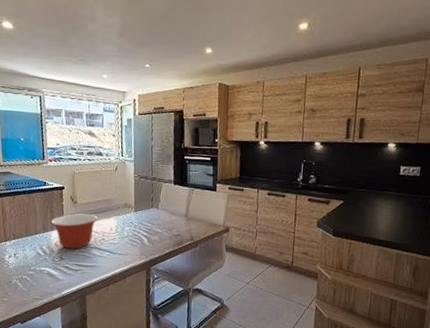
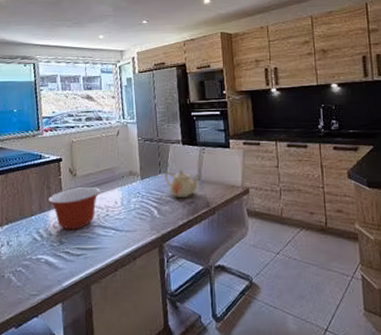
teapot: none [155,206,187,231] -> present [164,169,200,199]

